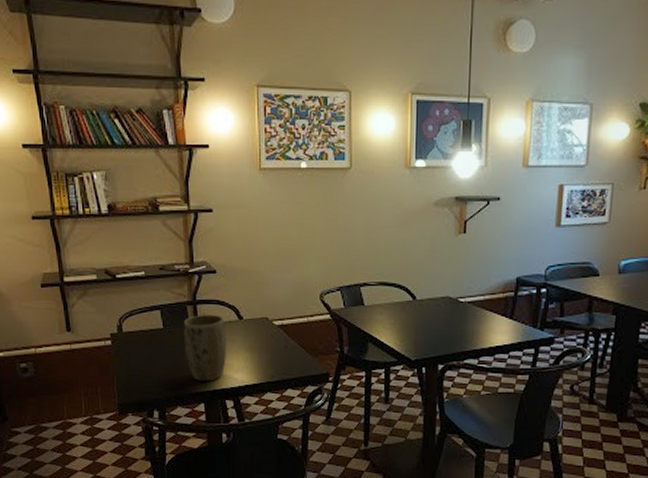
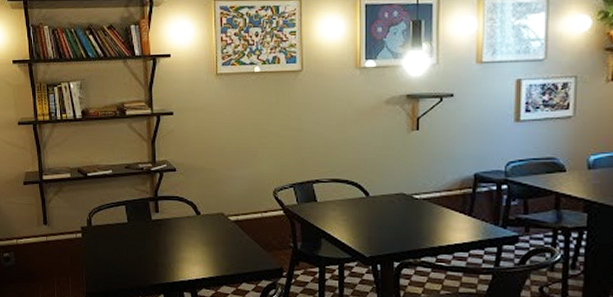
plant pot: present [183,314,227,381] -> none [145,209,186,274]

